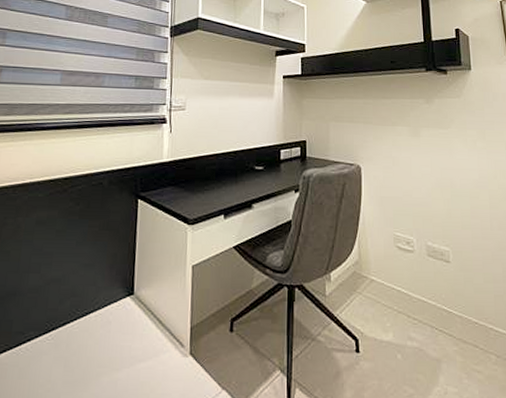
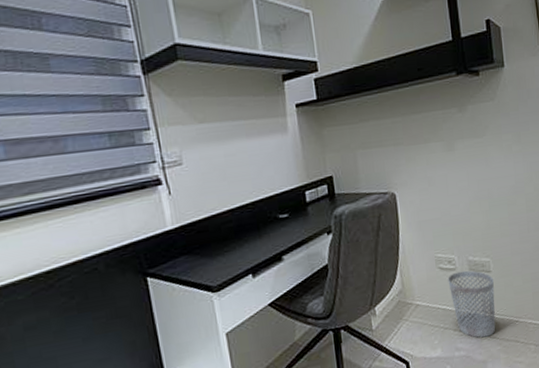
wastebasket: none [405,255,453,332] -> present [448,270,496,338]

